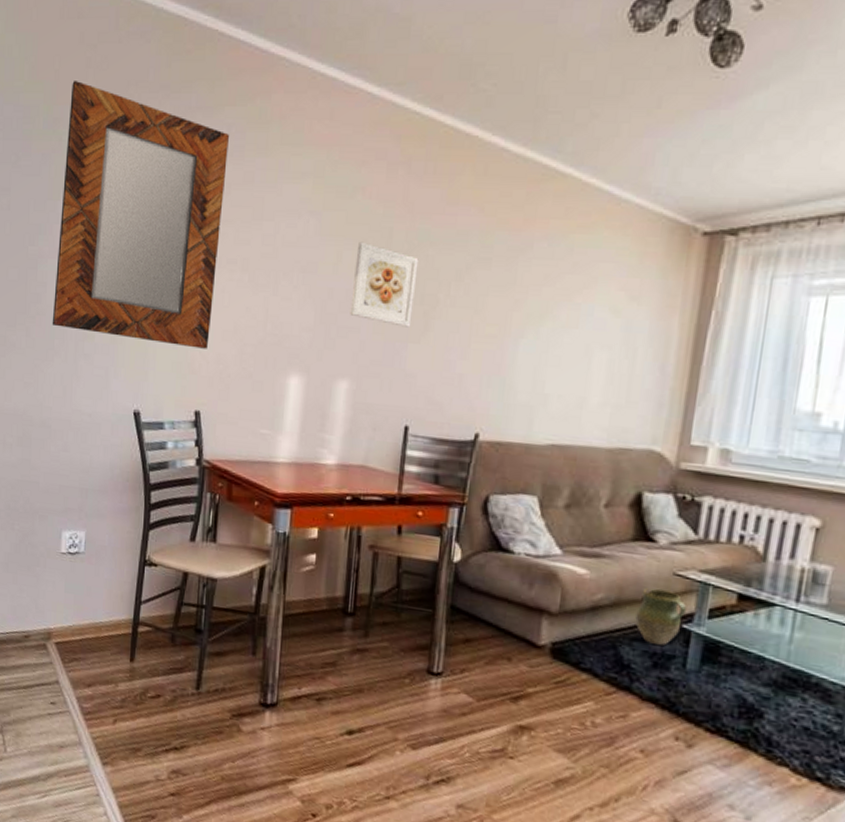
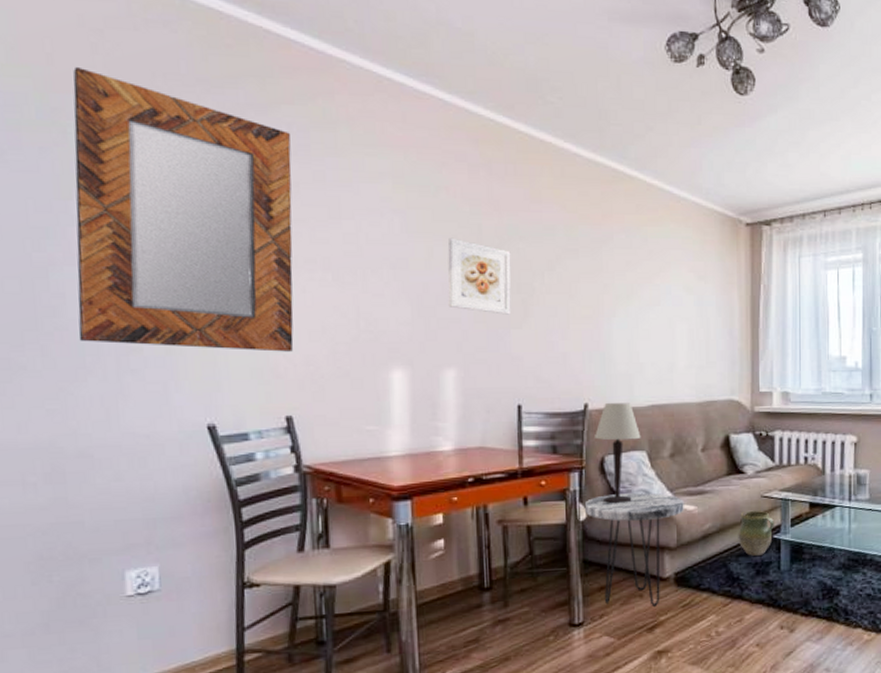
side table: none [459,538,575,675] -> present [584,493,684,606]
table lamp: none [480,436,535,552] -> present [595,403,641,504]

